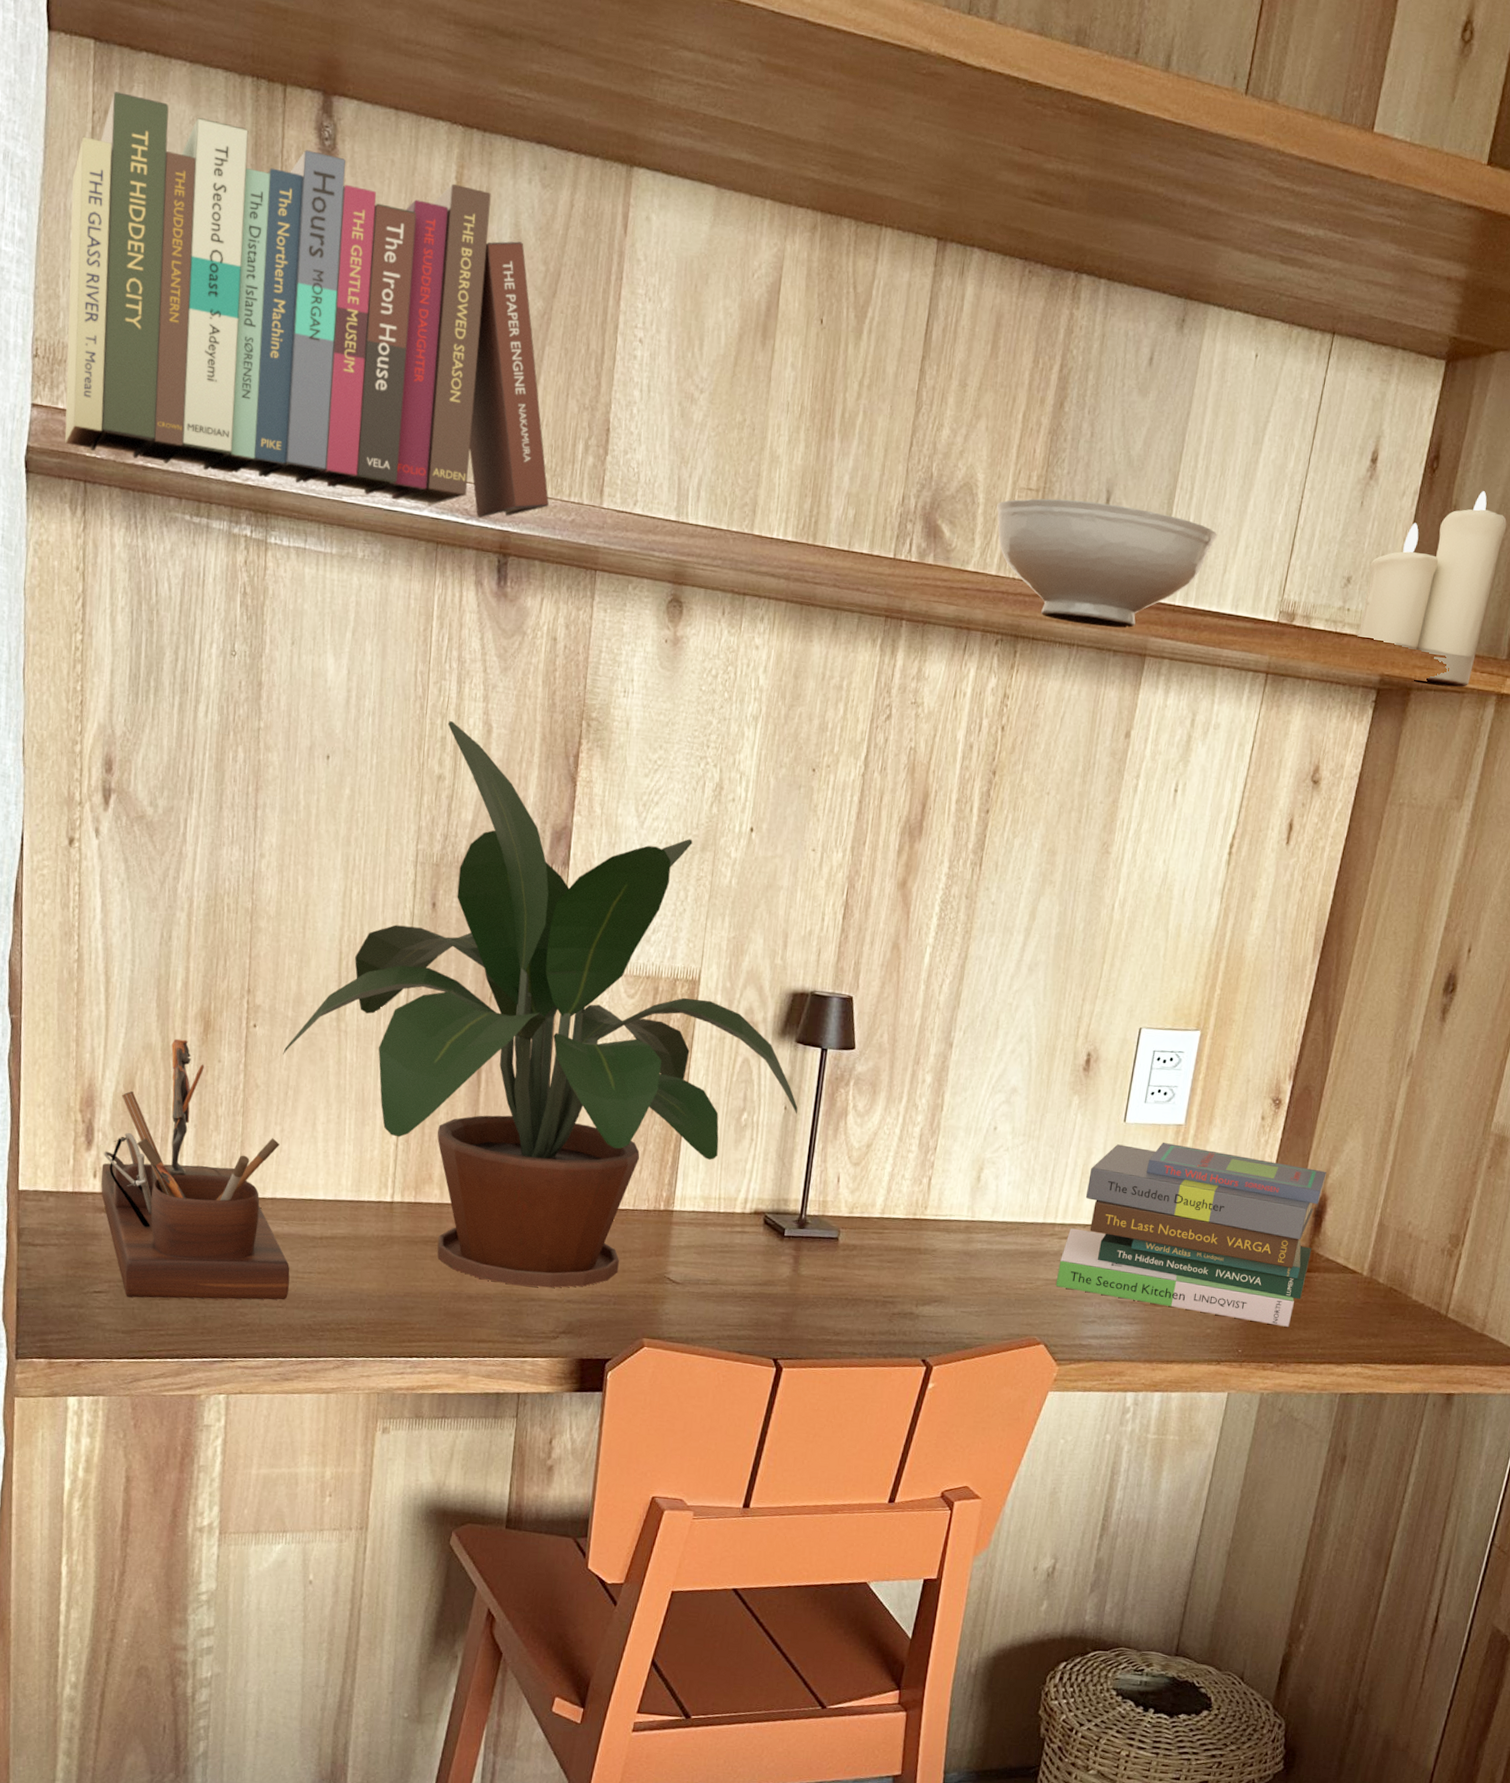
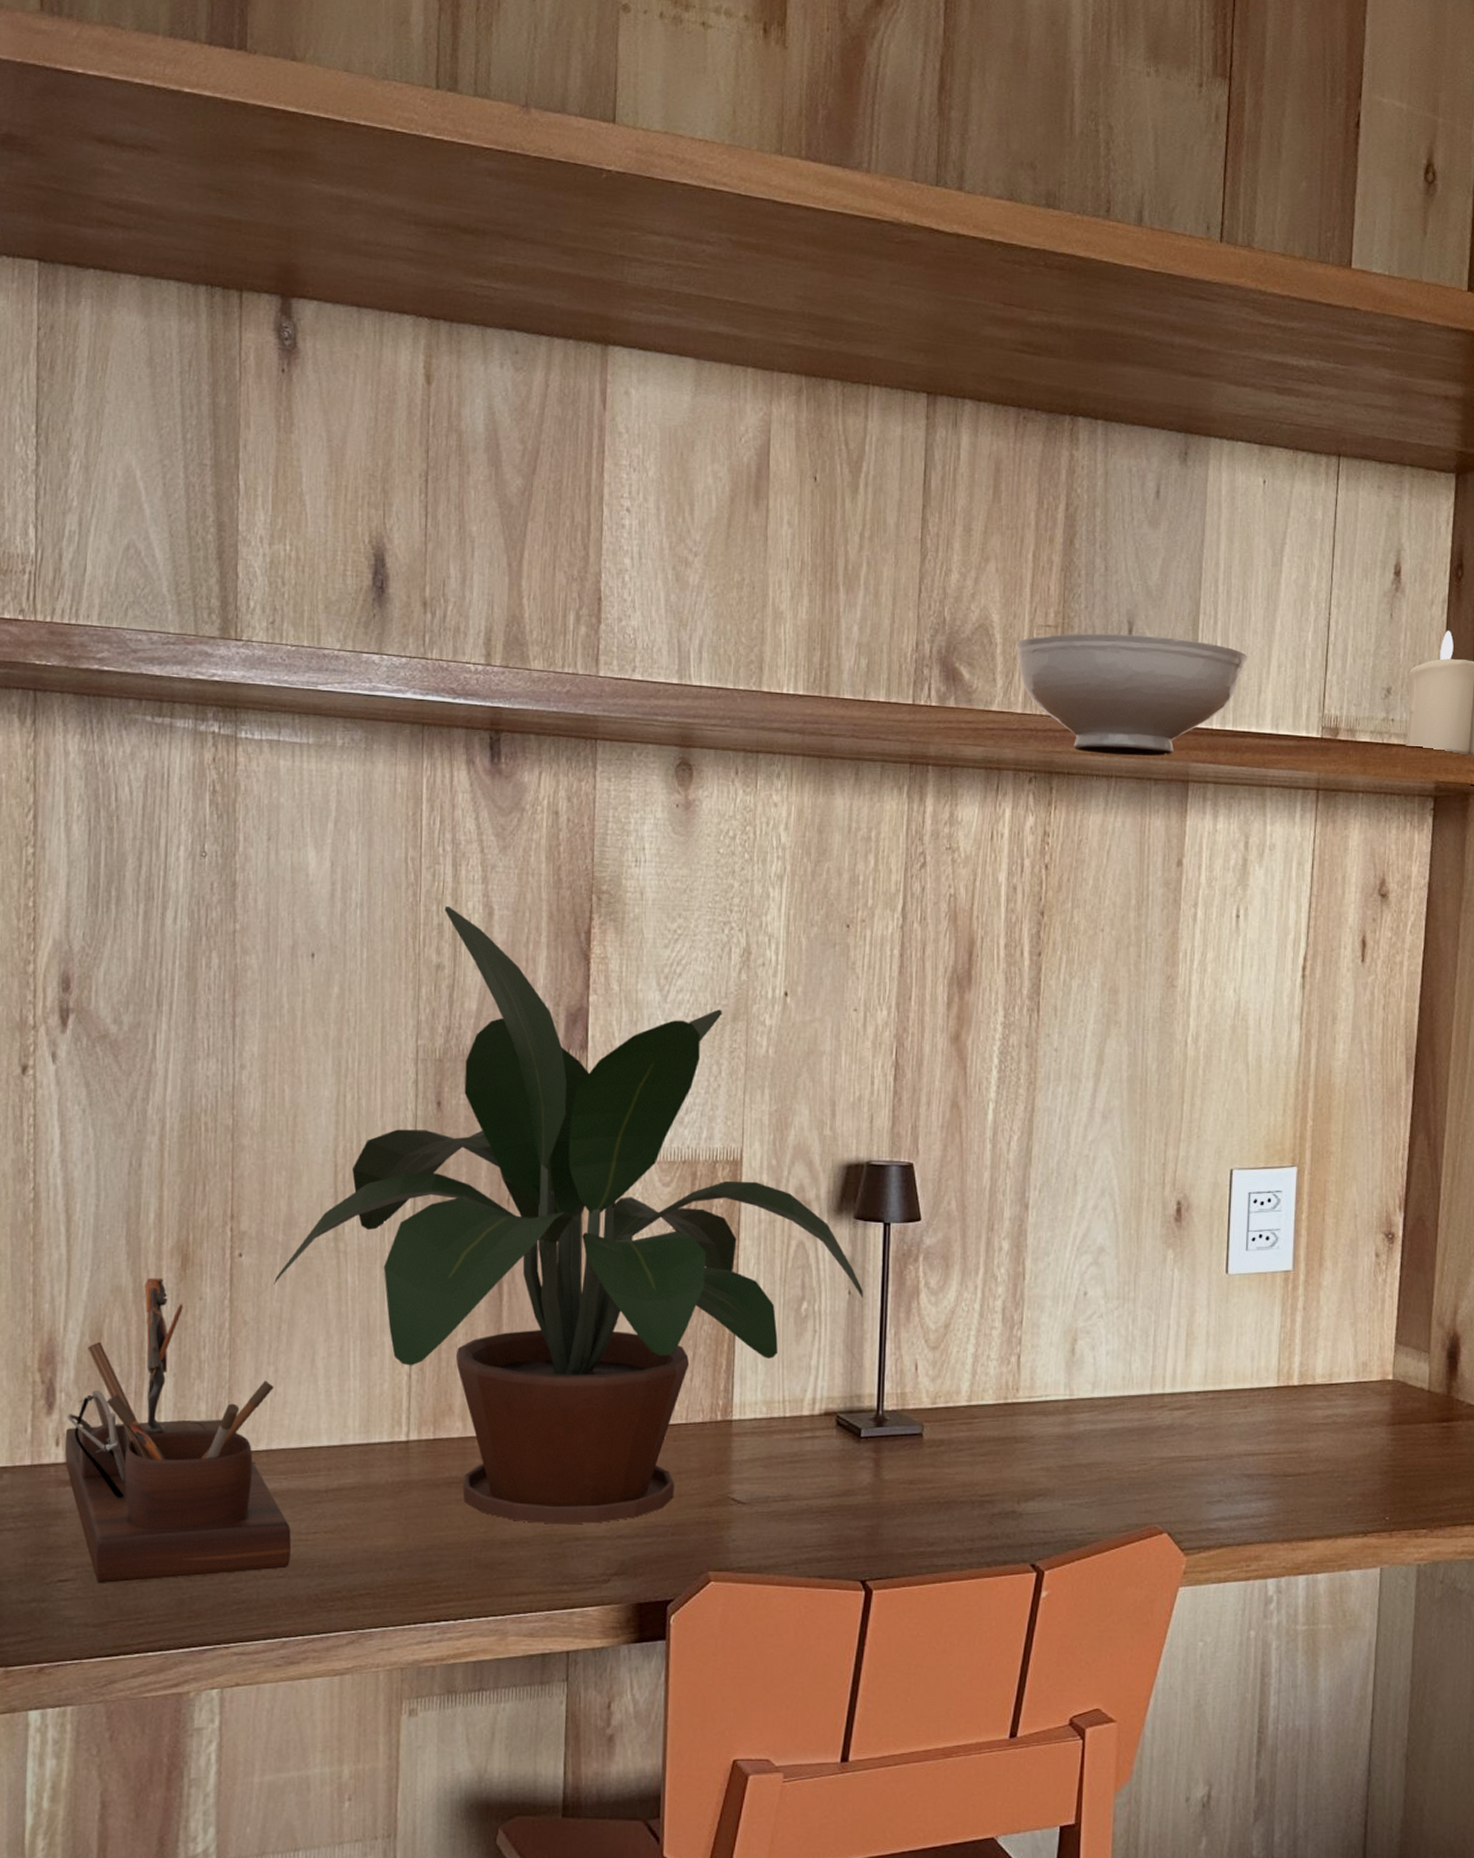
books: present [64,91,549,518] -> none [11,308,541,696]
books: present [1055,1142,1327,1327] -> none [1172,1292,1454,1486]

